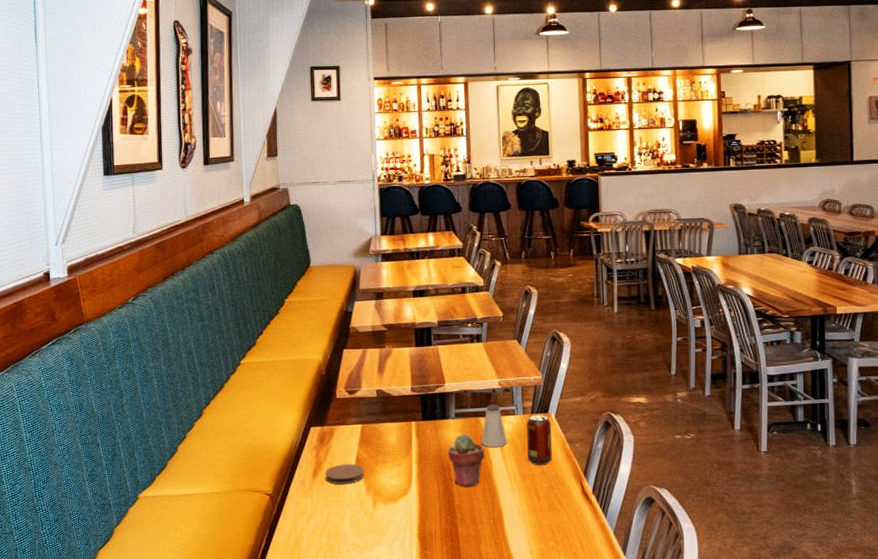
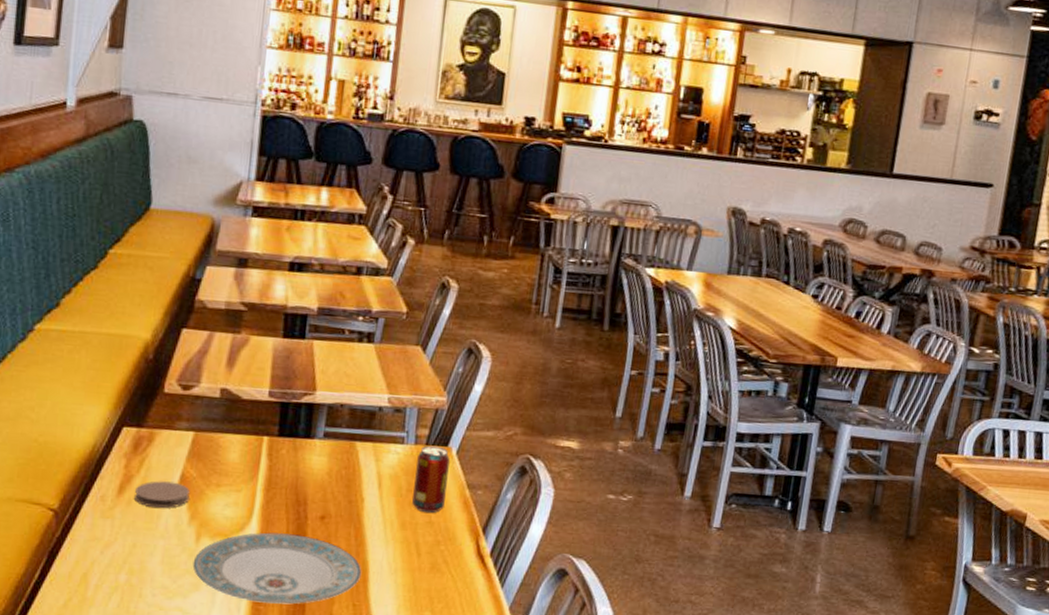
plate: none [373,493,498,548] -> present [192,532,362,605]
potted succulent: present [448,434,485,487] -> none [306,460,357,531]
saltshaker: present [481,404,507,448] -> none [353,426,389,483]

